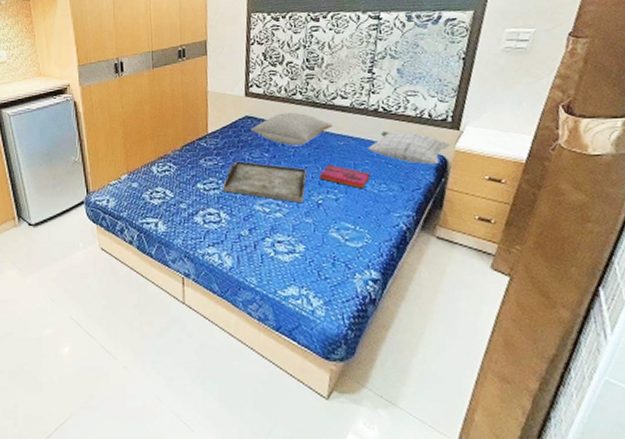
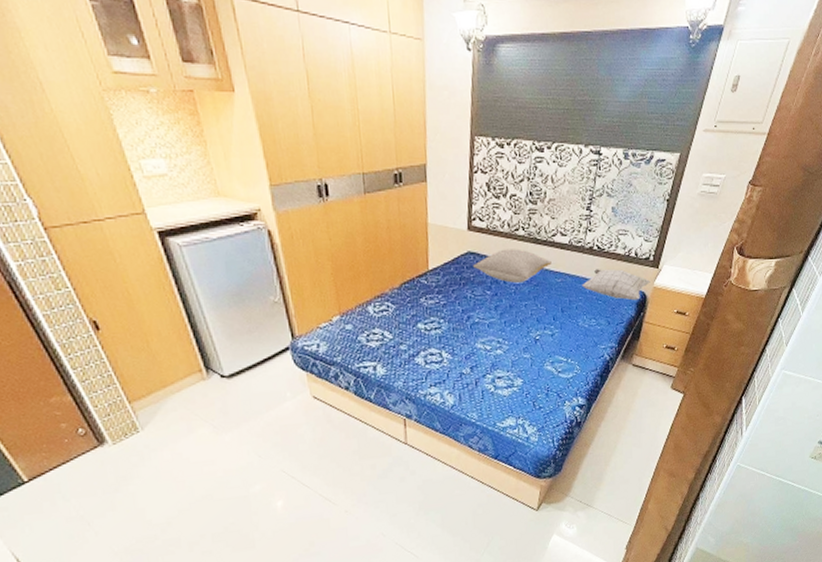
serving tray: present [222,161,307,204] -> none [443,299,526,340]
hardback book: present [319,164,371,189] -> none [538,301,583,325]

